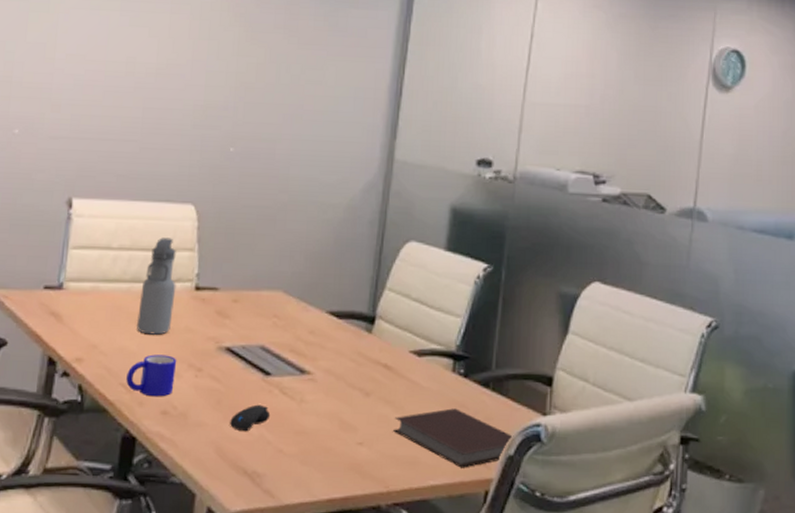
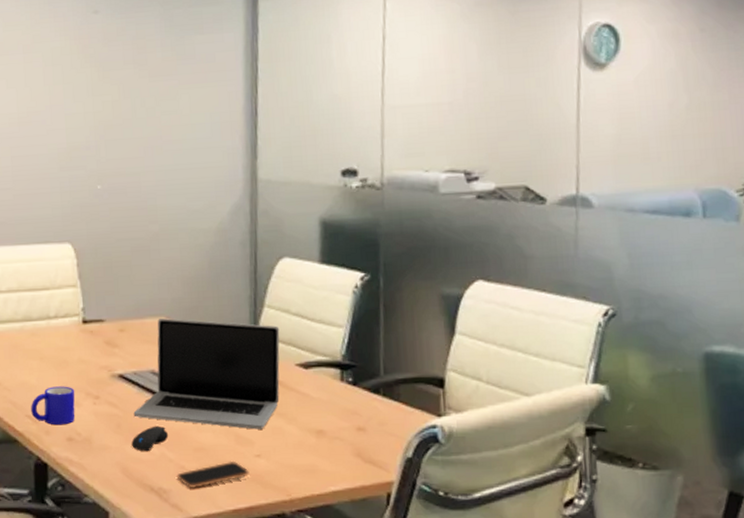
water bottle: present [136,237,176,335] -> none [32,277,65,369]
laptop: none [236,292,398,416] -> present [133,318,280,430]
smartphone: none [273,447,349,475] -> present [176,460,250,489]
notebook: present [393,408,514,468] -> none [288,416,411,473]

